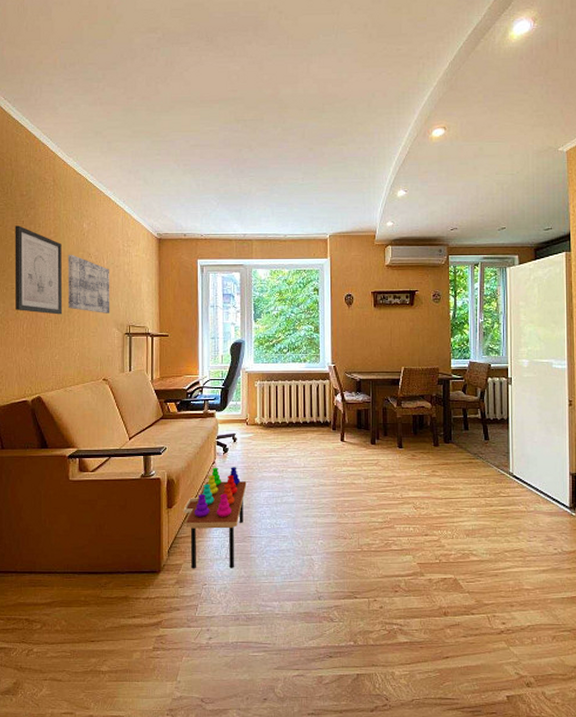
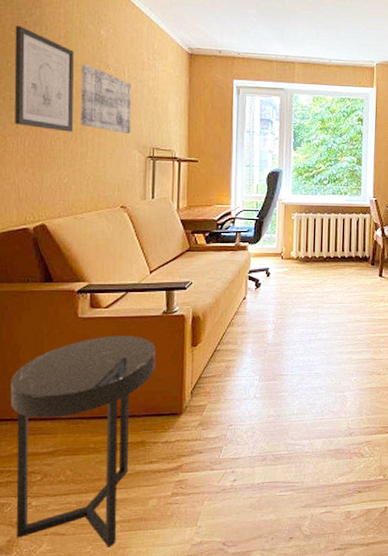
side table: none [15,497,136,696] -> present [10,336,156,547]
stacking toy: present [183,467,247,569] -> none [209,303,280,410]

